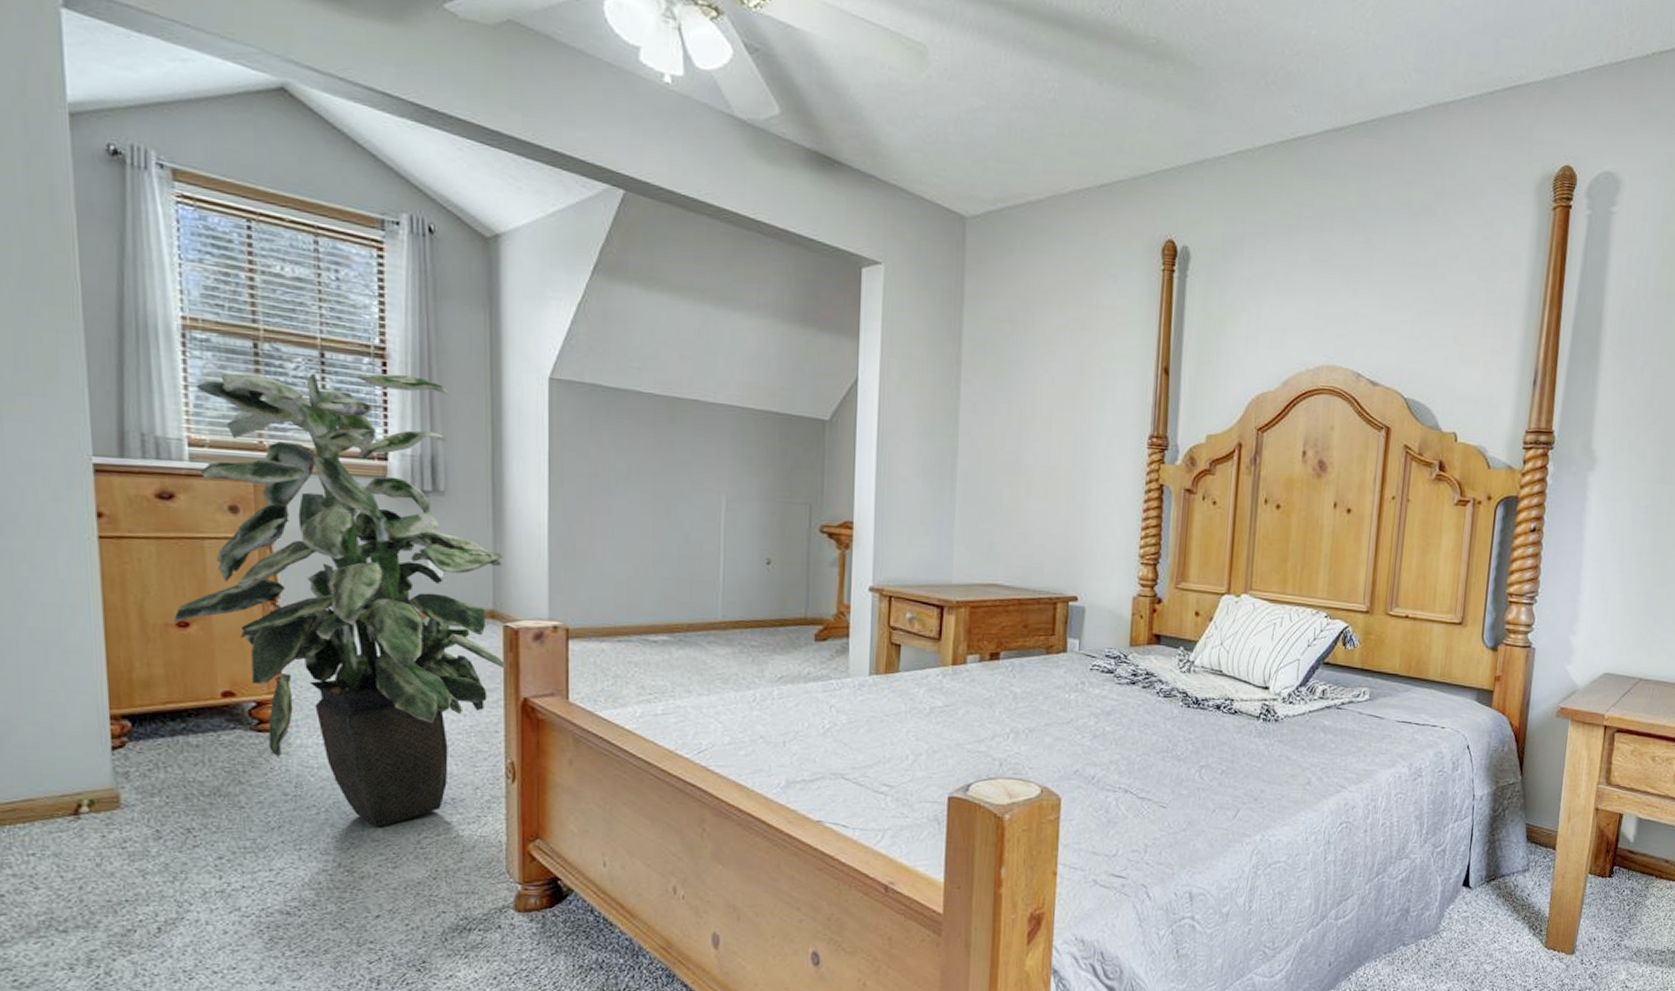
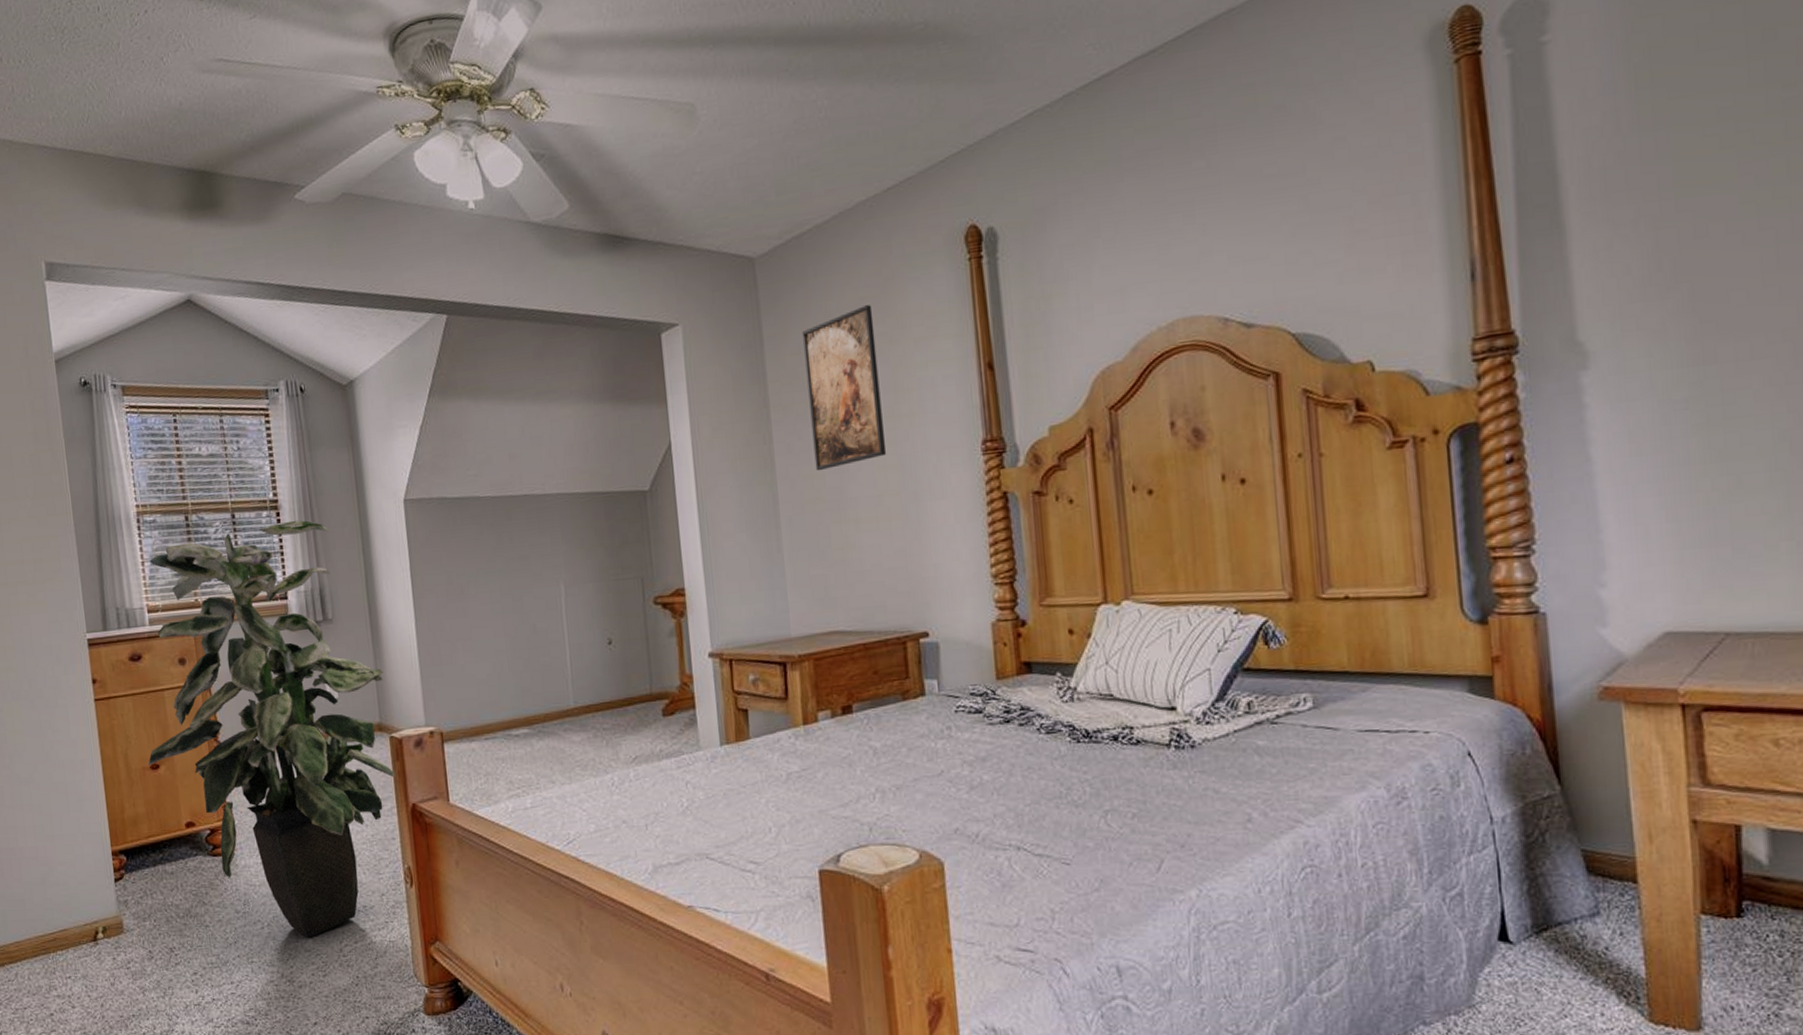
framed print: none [997,288,1071,435] -> present [801,304,887,471]

